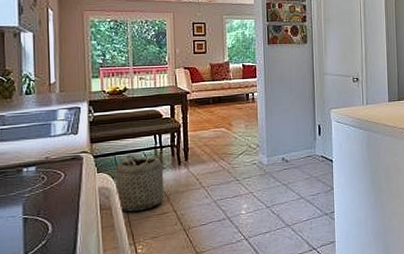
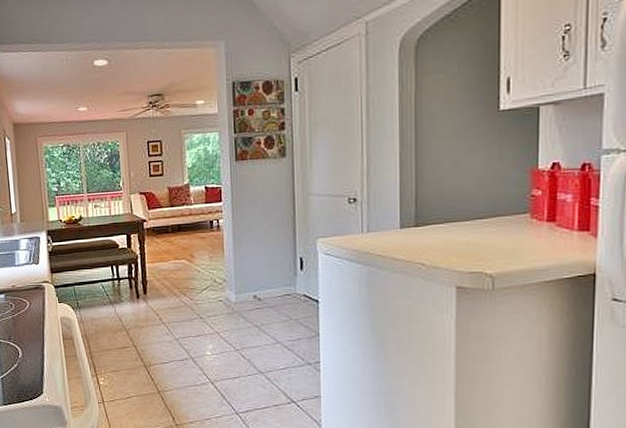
basket: present [115,154,164,212] -> none [76,285,123,343]

